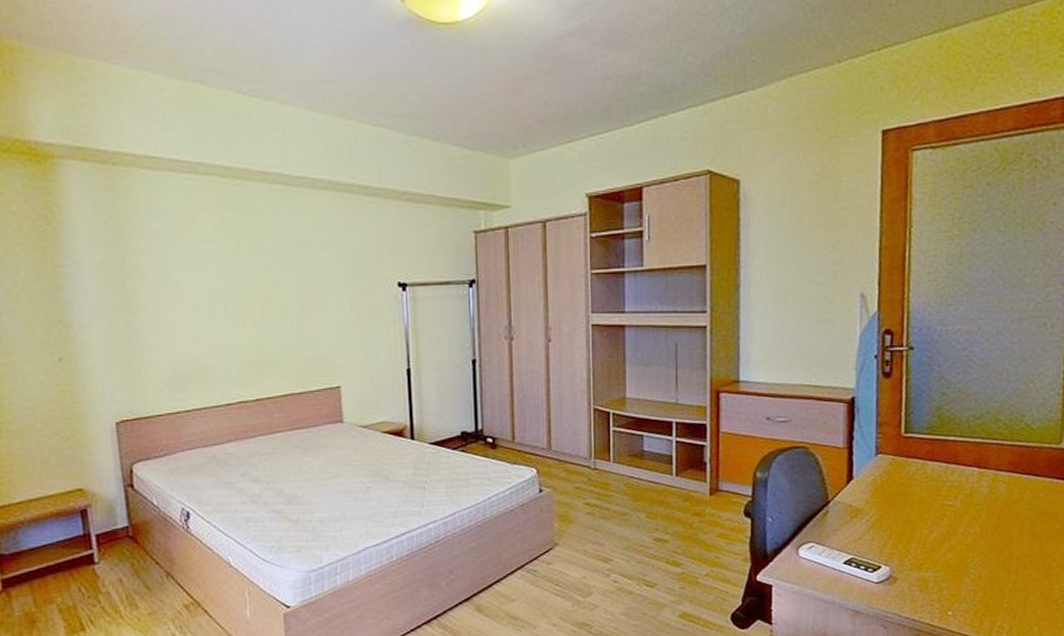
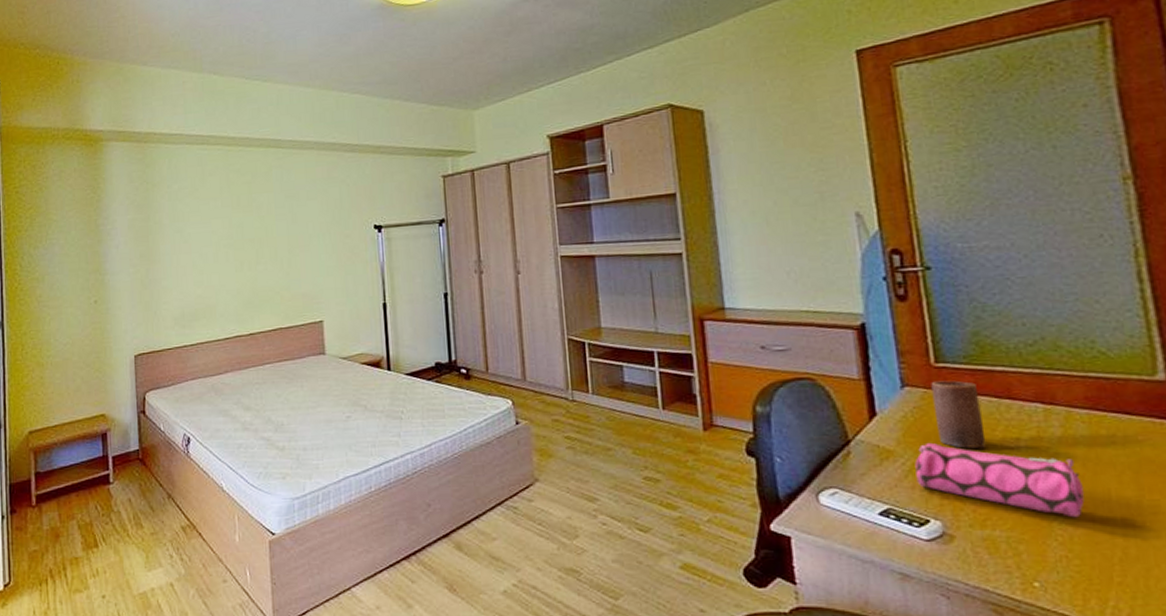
pencil case: none [876,501,995,560] -> present [915,442,1085,518]
candle: none [898,448,933,506] -> present [931,380,987,449]

